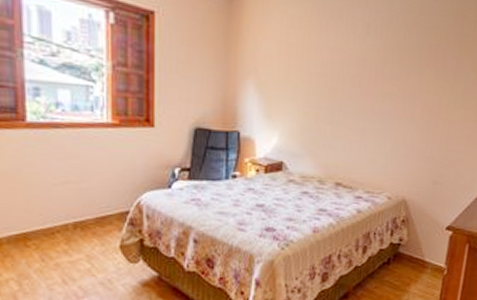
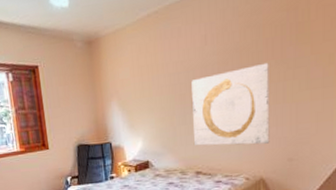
wall art: none [339,70,429,161] -> present [191,62,270,146]

